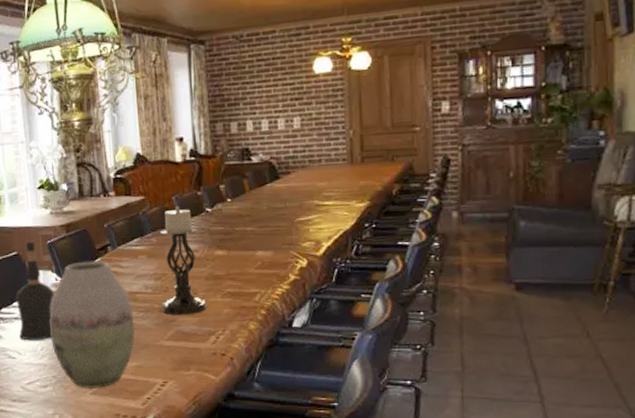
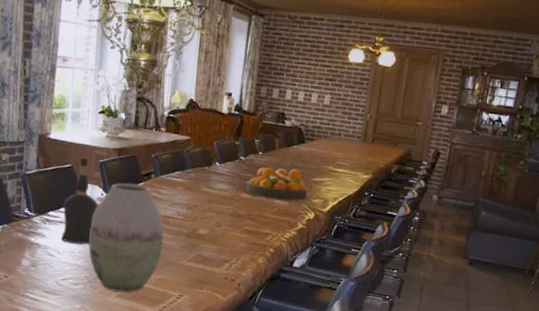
candle holder: present [159,206,207,316] -> none [188,150,230,243]
fruit bowl: none [219,210,294,252] -> present [246,167,308,201]

